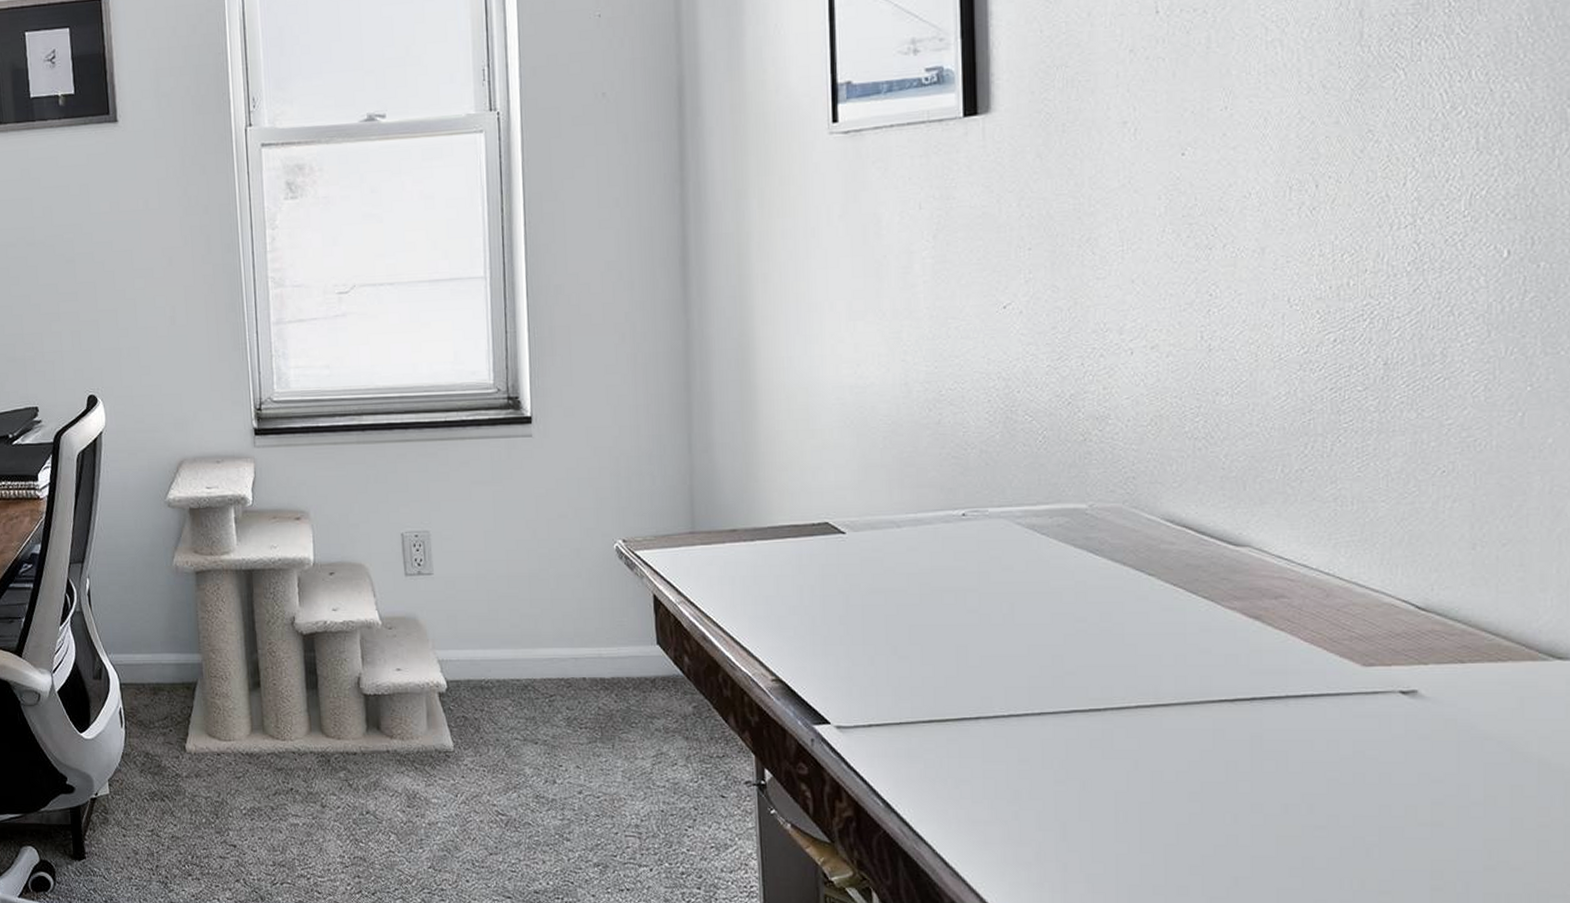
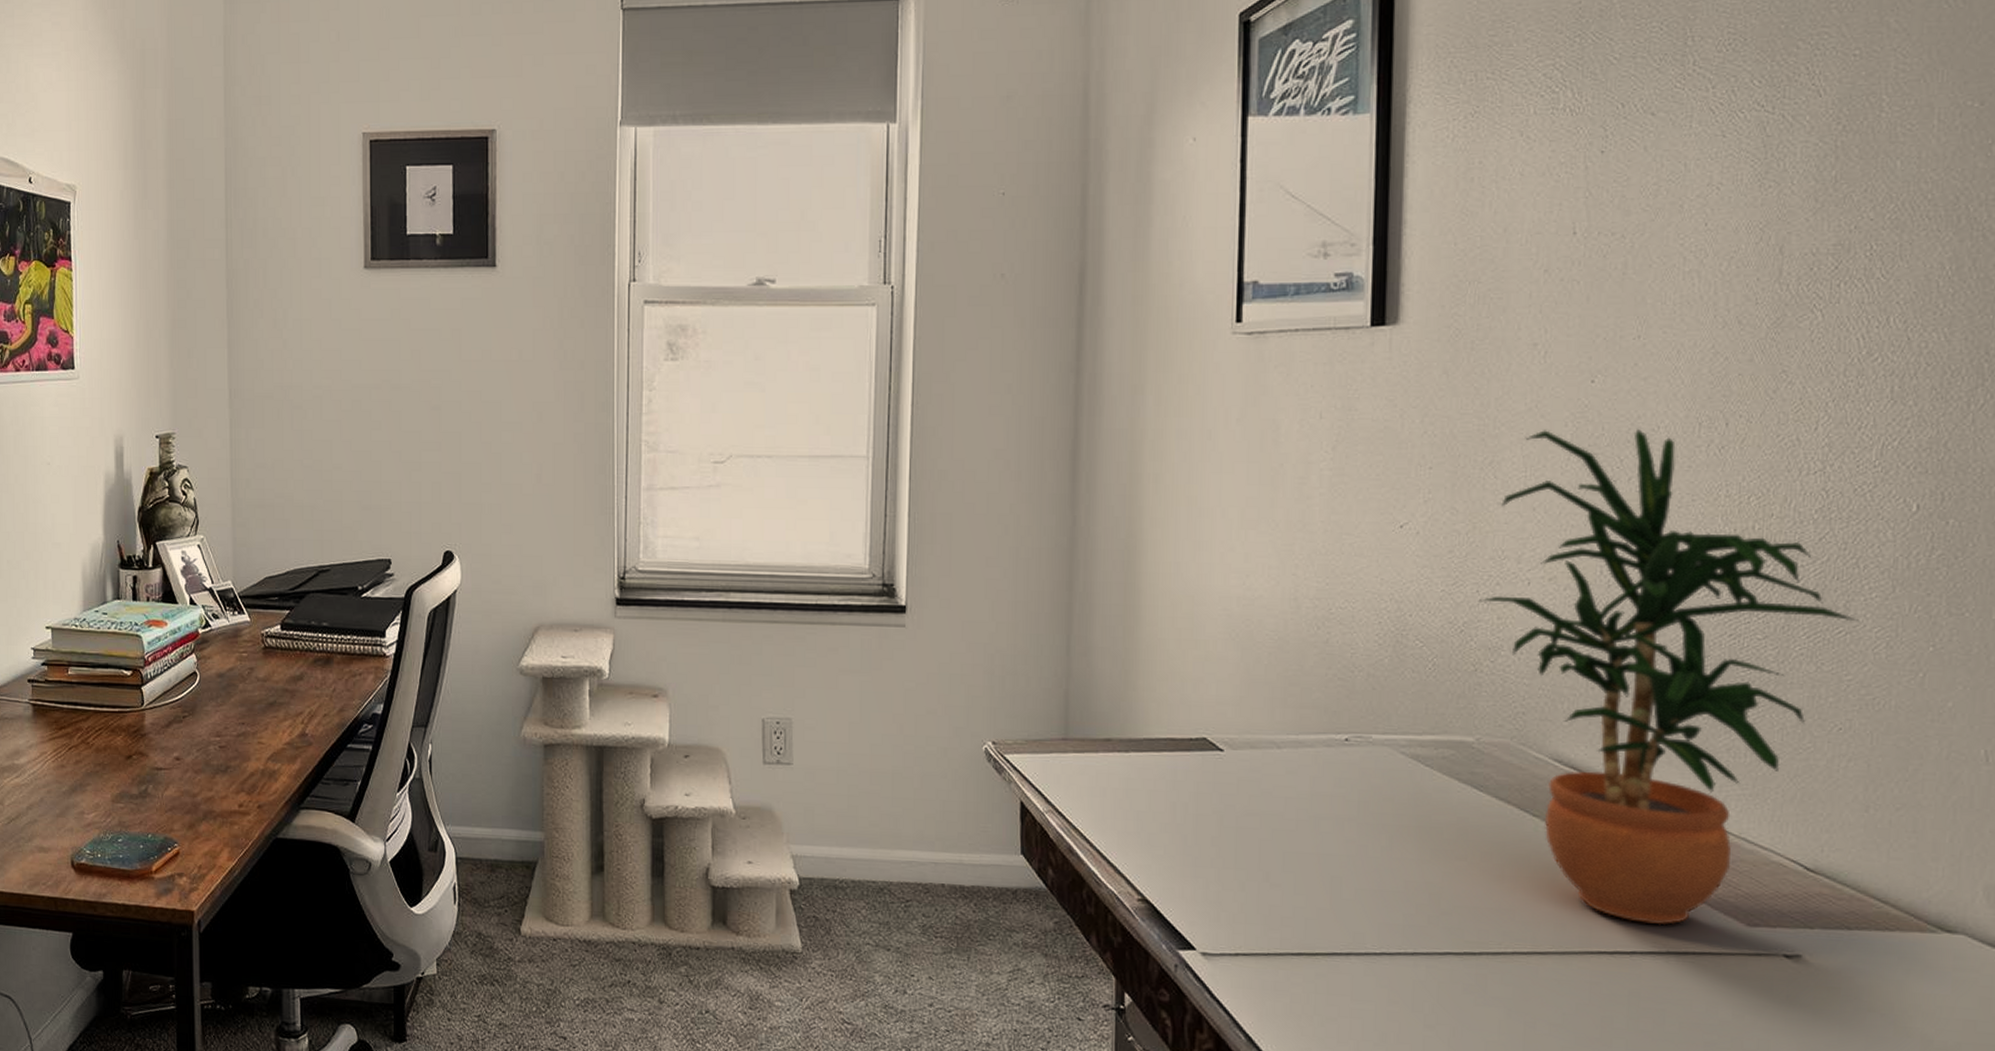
potted plant: none [1083,196,1458,671] -> present [1478,428,1860,925]

